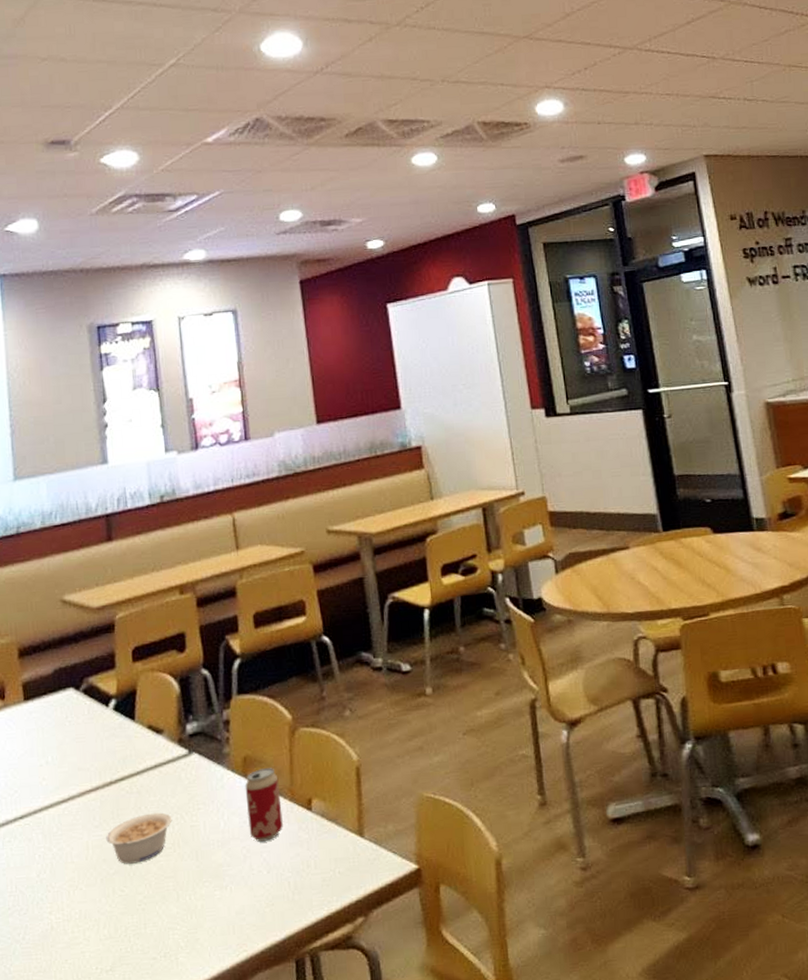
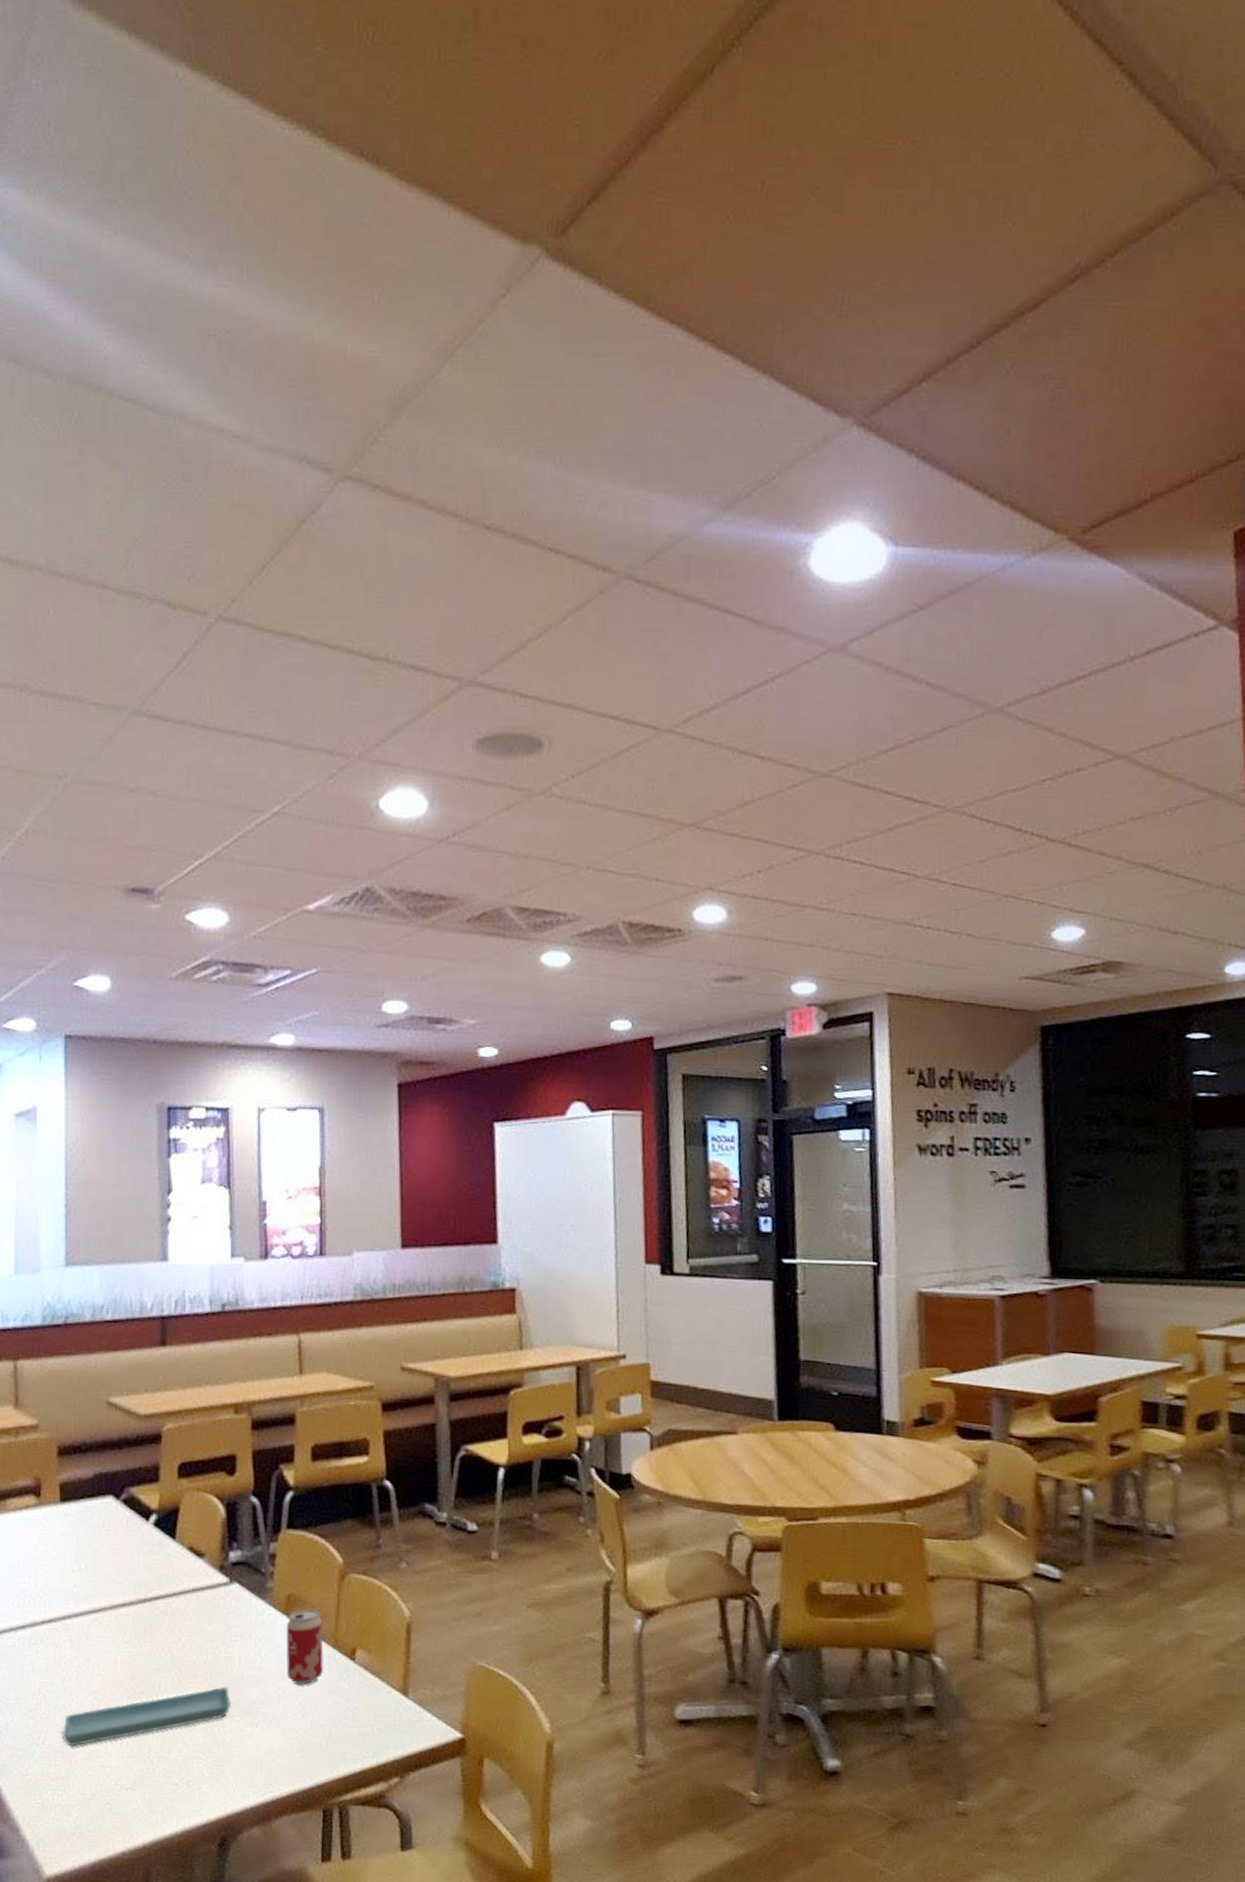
saucer: none [41,855,200,938] -> present [62,1686,232,1747]
legume: present [106,812,172,864] -> none [136,1637,207,1686]

